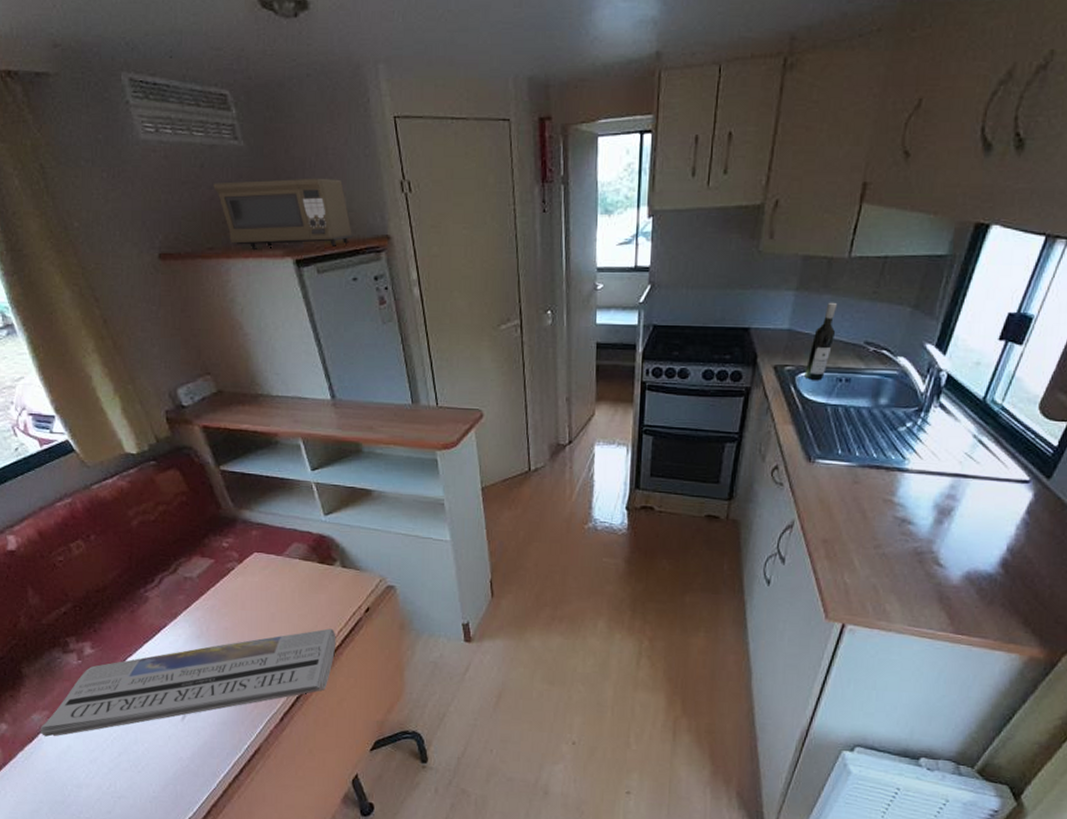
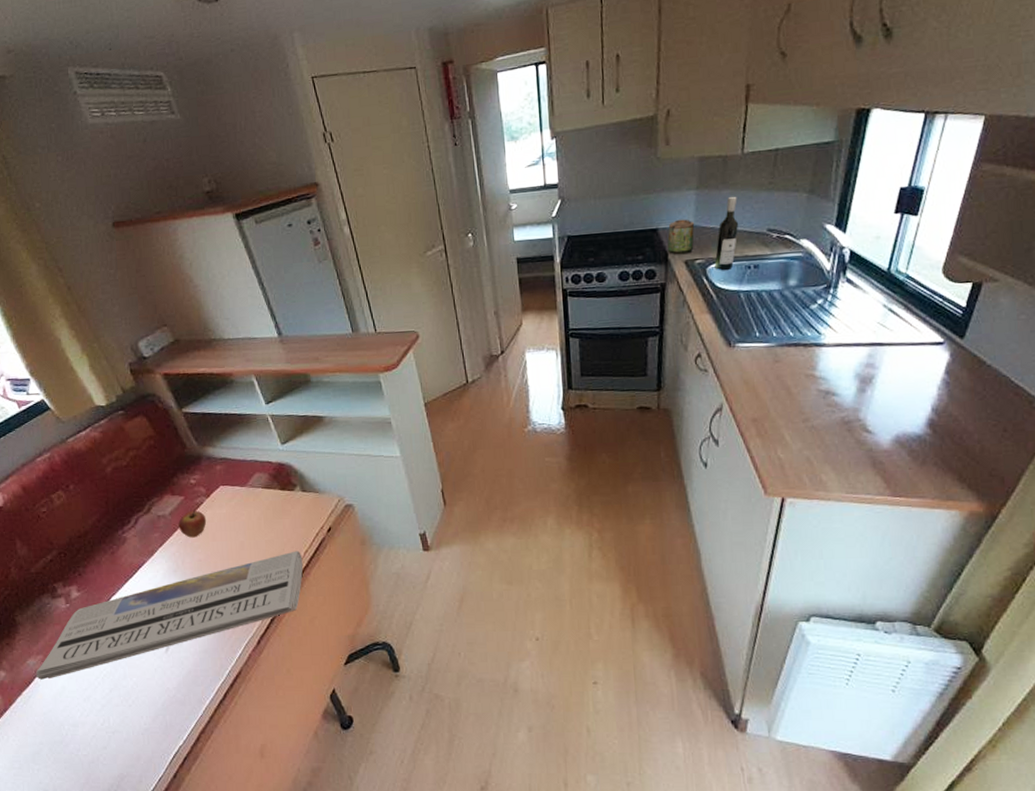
fruit: none [206,575,237,604] -> present [178,510,207,538]
microwave: present [213,178,353,249] -> none [156,138,285,209]
canister: none [757,321,790,359] -> present [667,219,695,255]

